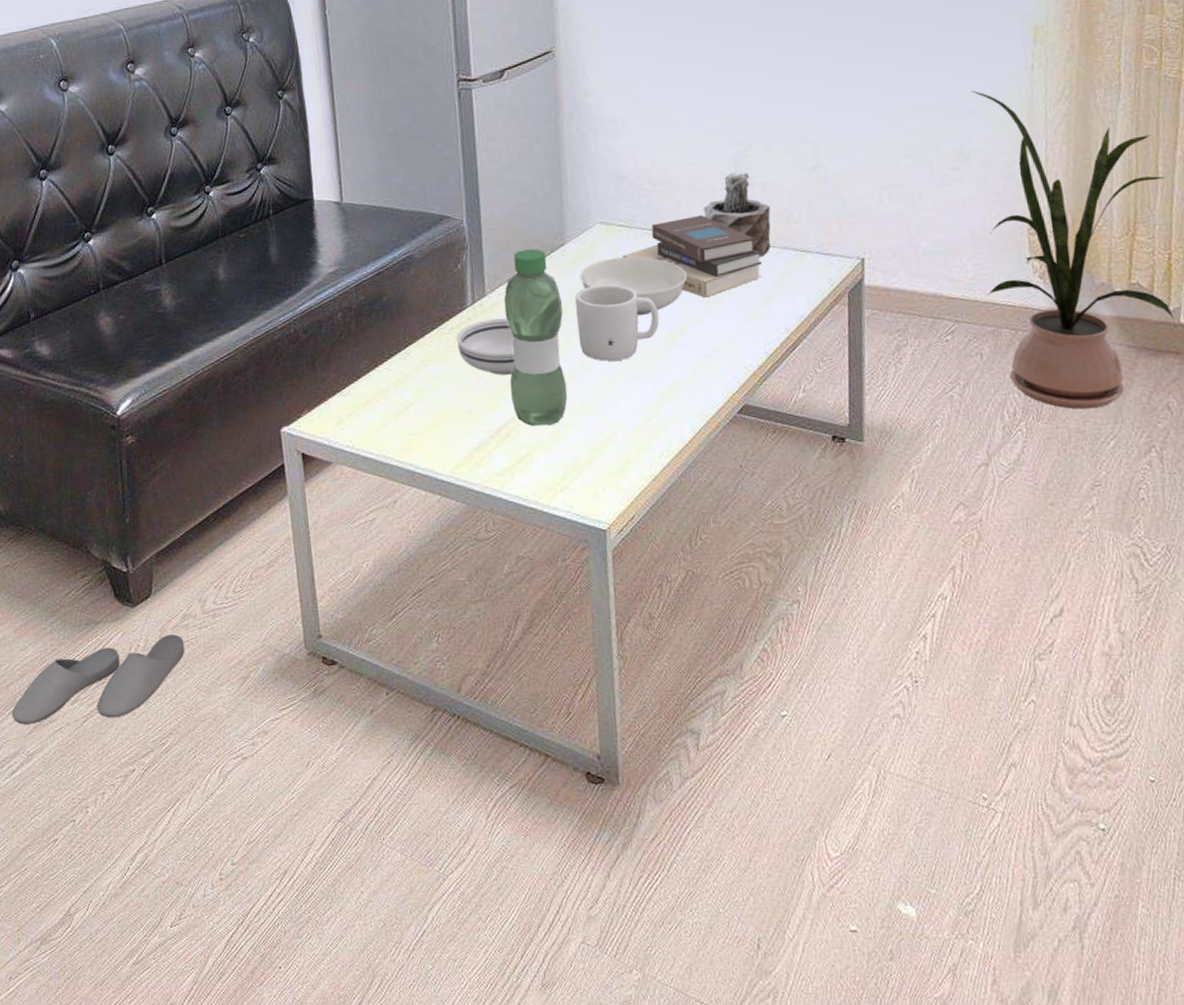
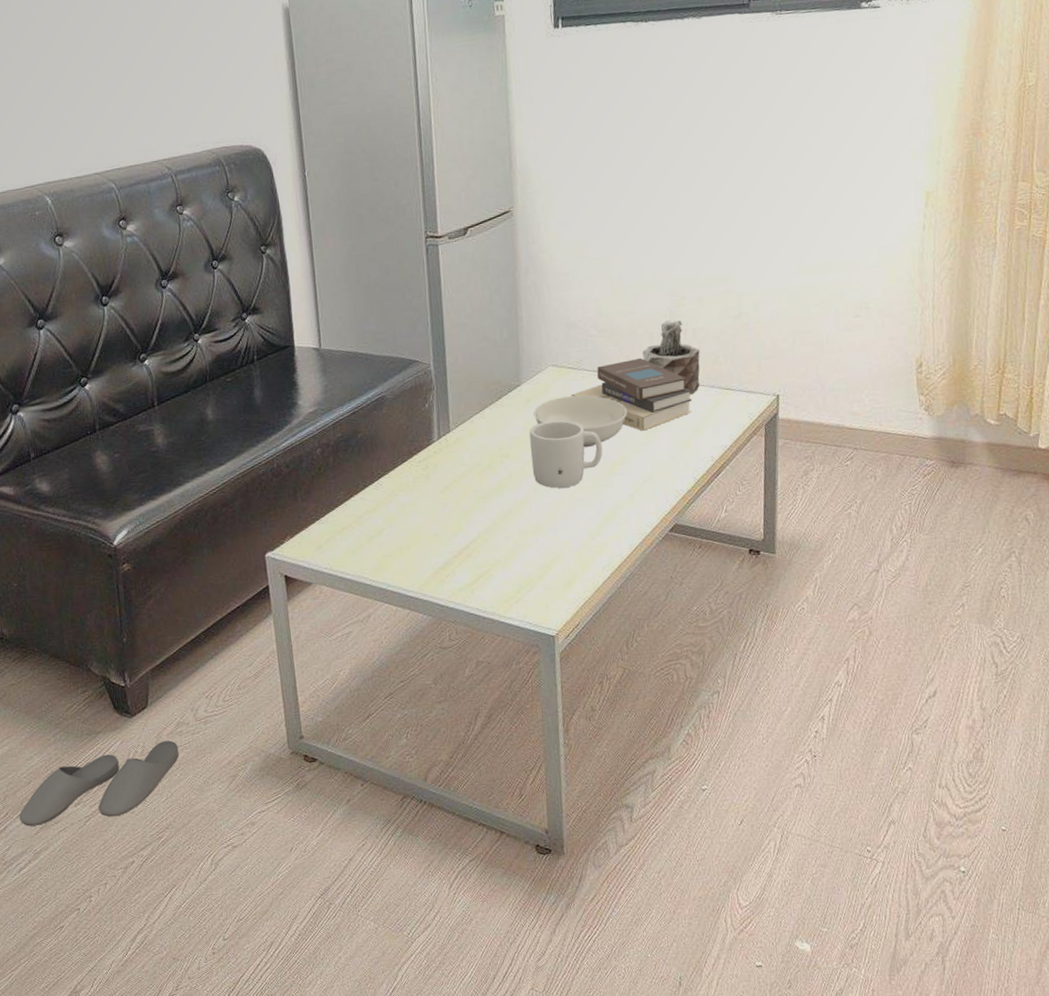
bowl: present [456,318,515,375] -> none [424,451,476,502]
water bottle: present [503,249,568,427] -> none [466,389,523,547]
house plant: present [972,90,1174,410] -> none [873,247,1034,522]

